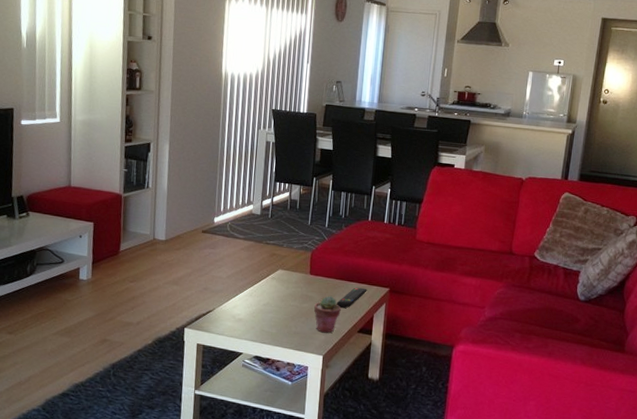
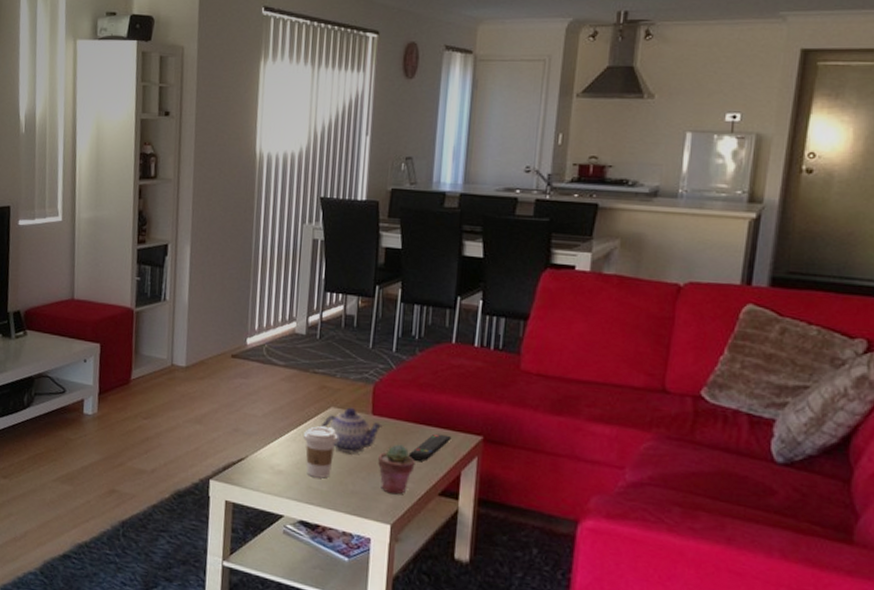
coffee cup: none [258,284,285,324] -> present [304,426,338,479]
teapot: none [271,269,319,304] -> present [320,407,384,453]

